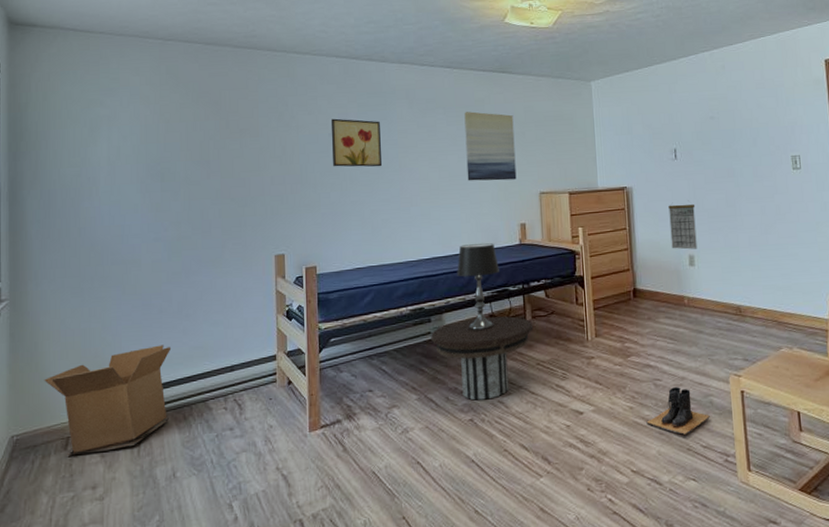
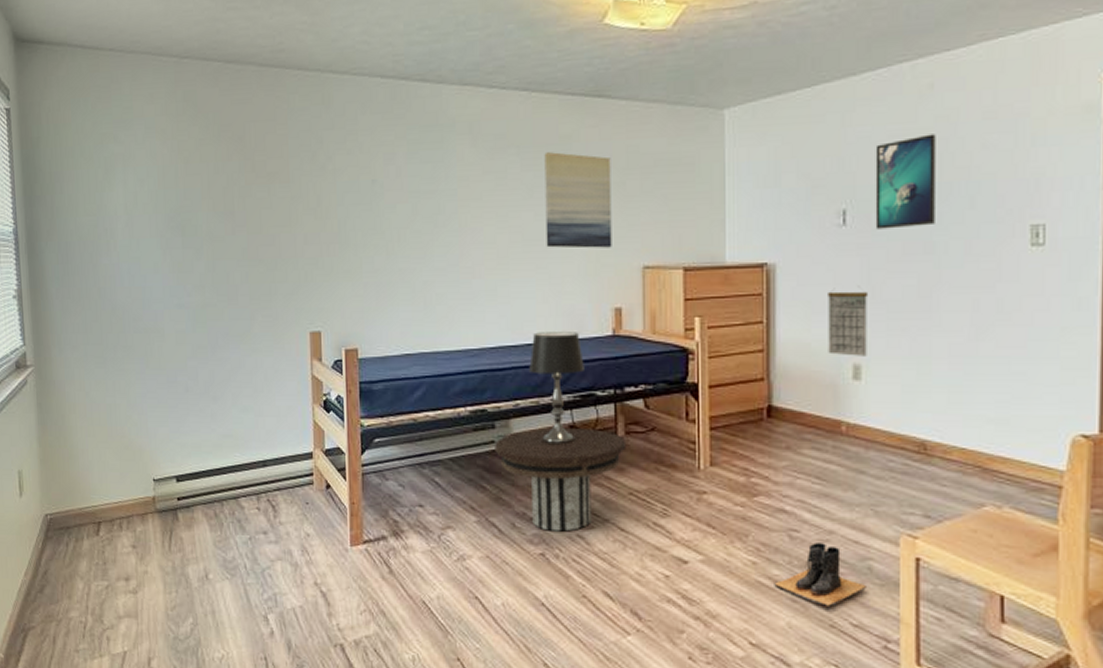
cardboard box: present [44,345,172,455] -> none [73,429,200,542]
wall art: present [330,118,382,167] -> none [374,160,437,225]
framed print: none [692,98,733,161] -> present [875,134,936,229]

